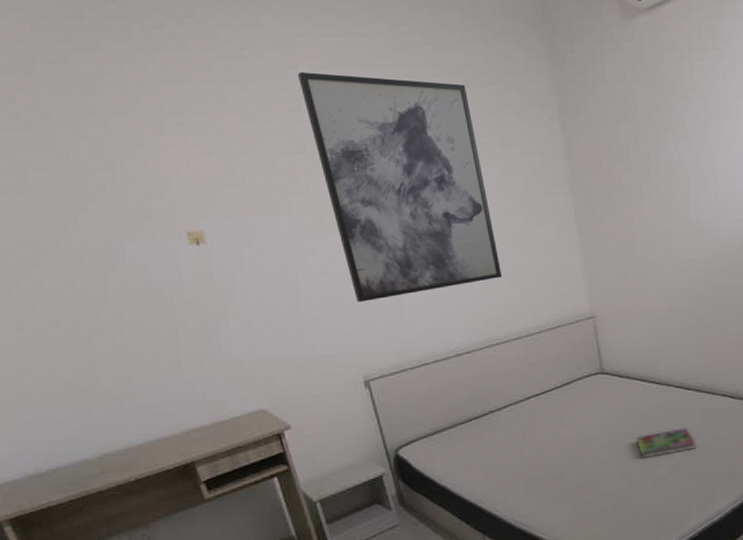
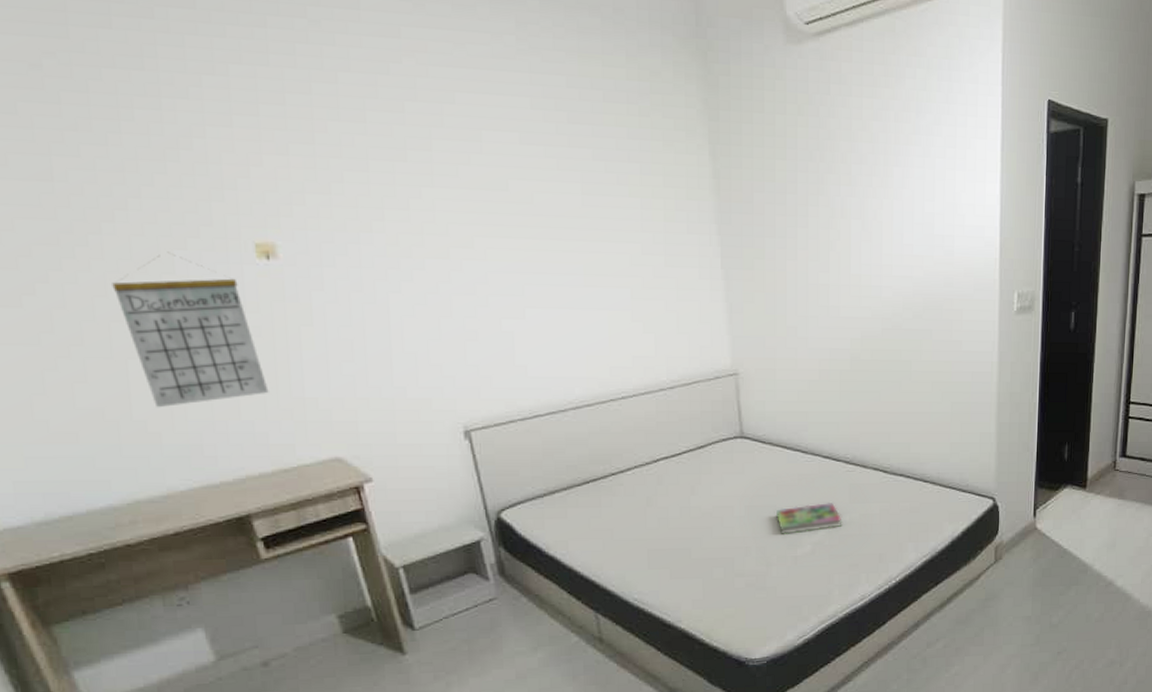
calendar: none [77,244,204,376] -> present [112,251,269,408]
wall art: present [297,72,503,302] -> none [401,67,634,340]

